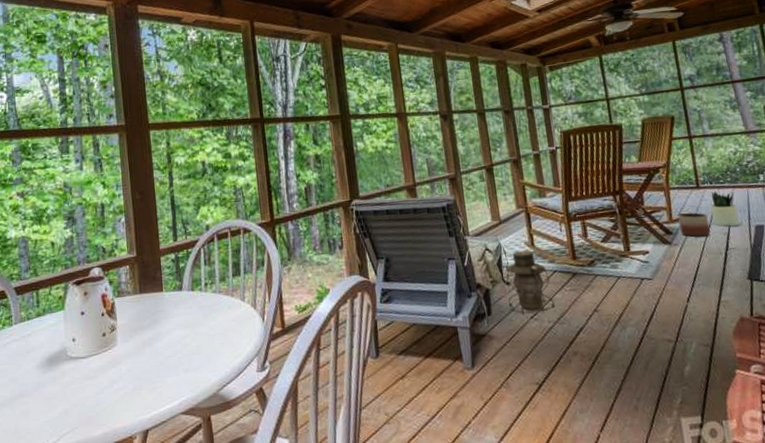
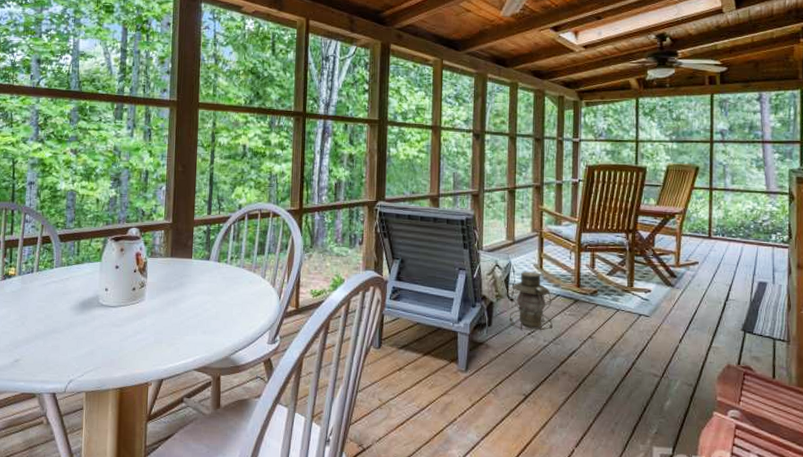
planter: present [678,212,711,237] -> none [685,260,714,285]
planter: present [710,191,742,227] -> none [716,243,746,280]

